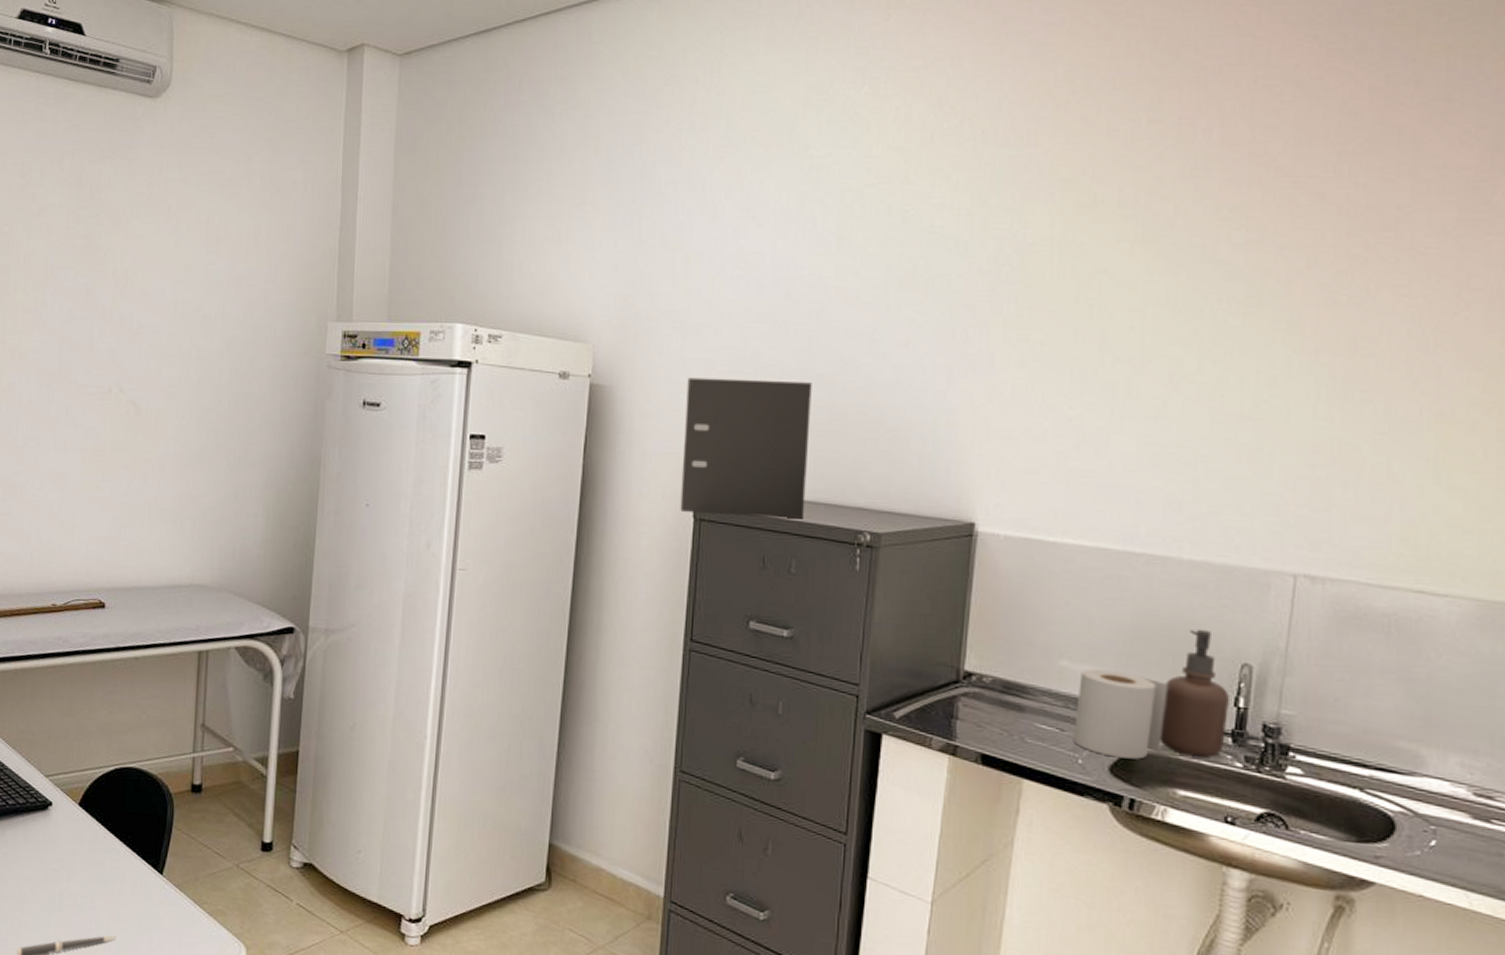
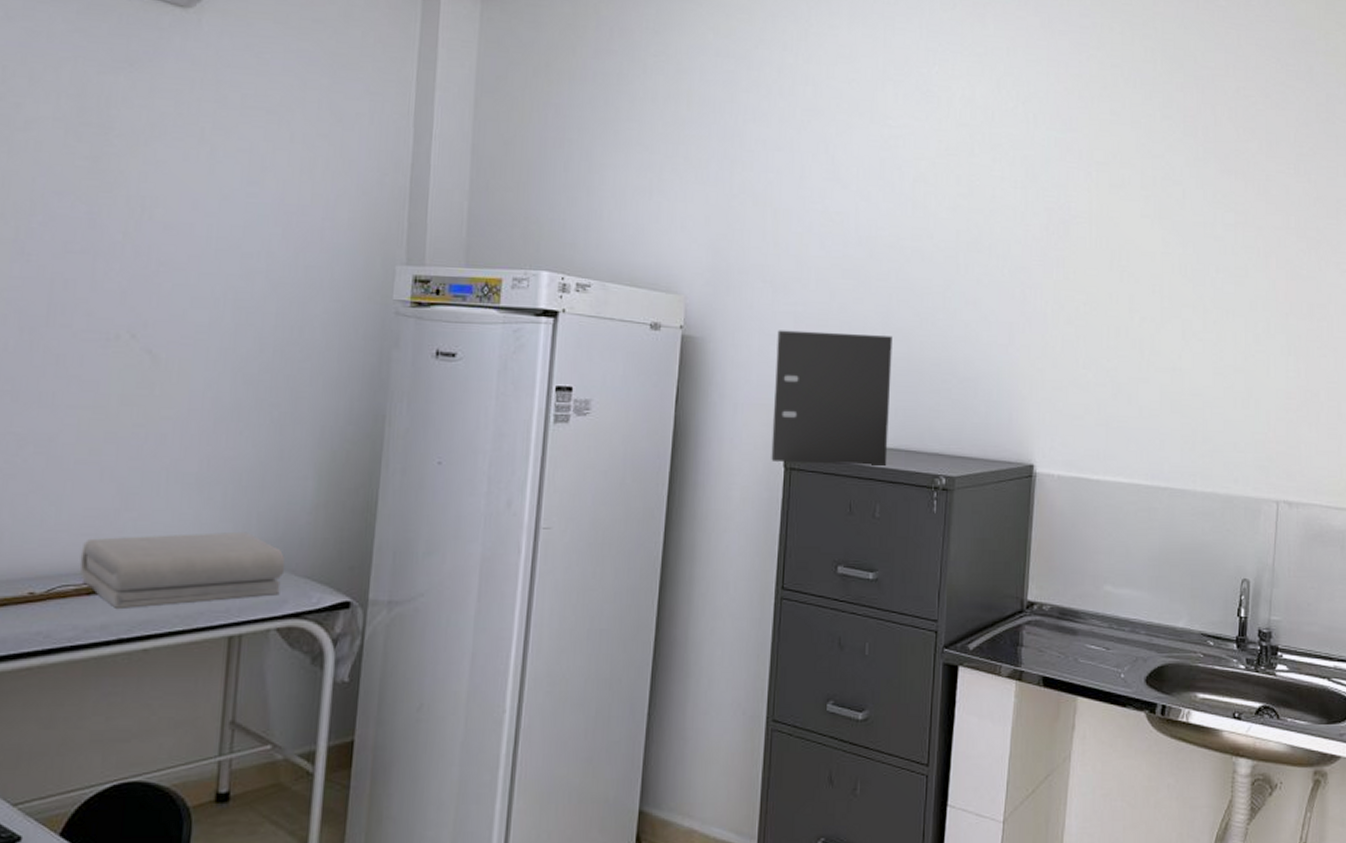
towel: none [87,561,242,623] -> present [79,531,286,610]
paper towel roll: present [1073,668,1168,760] -> none [1116,591,1188,669]
soap dispenser: present [1160,629,1229,758] -> none [1183,551,1233,662]

